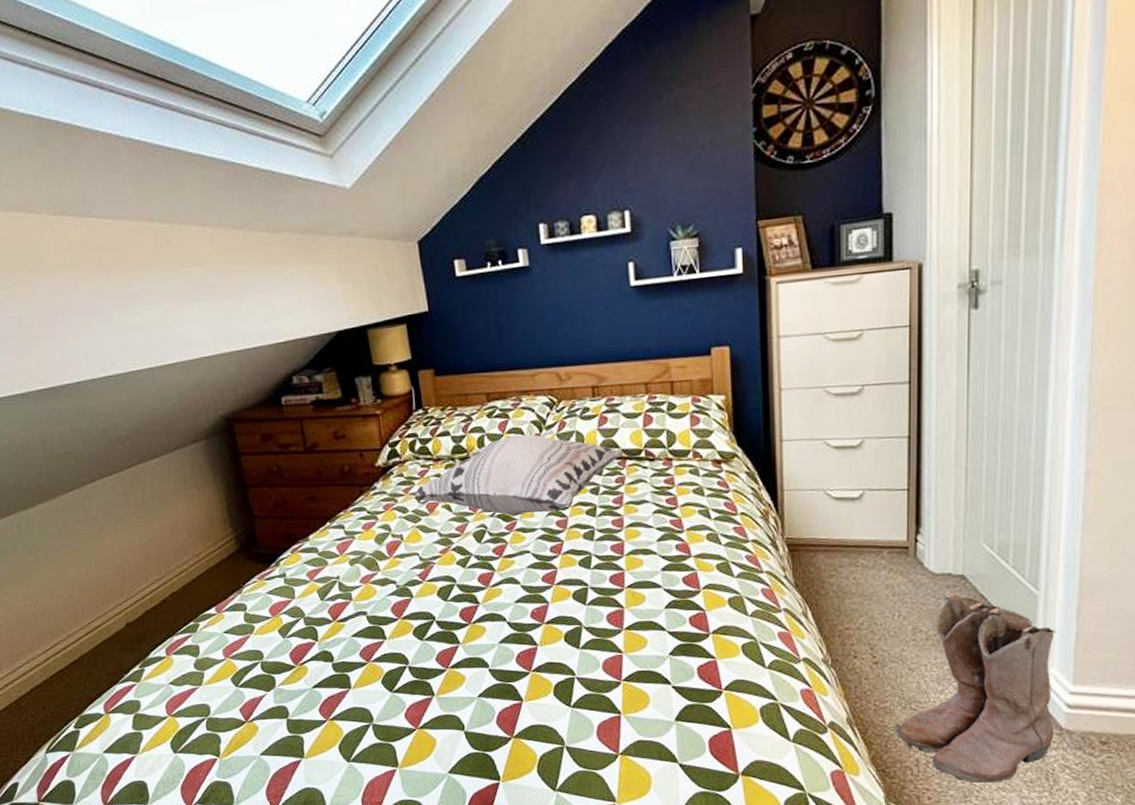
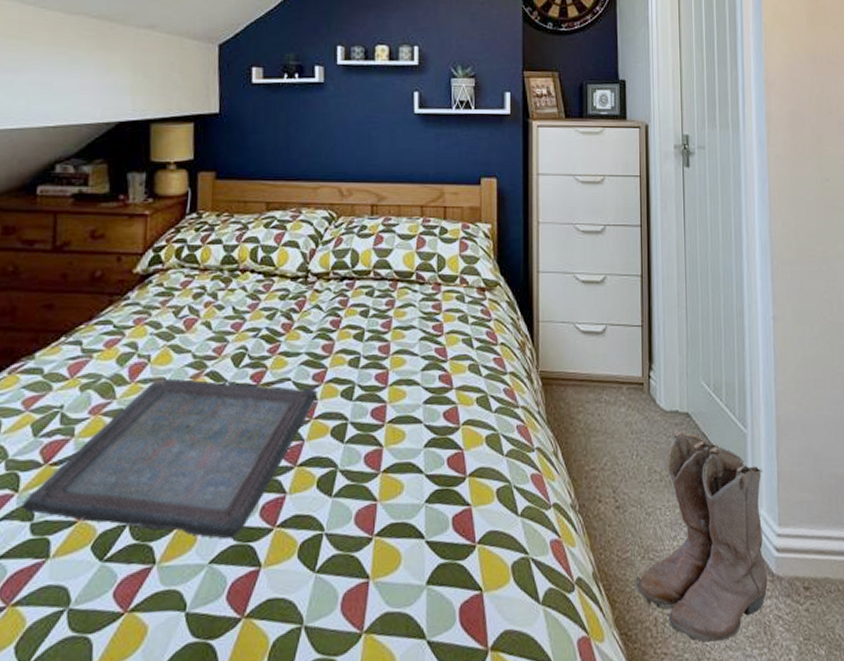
serving tray: none [322,553,557,679] -> present [21,378,318,539]
decorative pillow: present [412,434,624,516] -> none [170,248,396,338]

